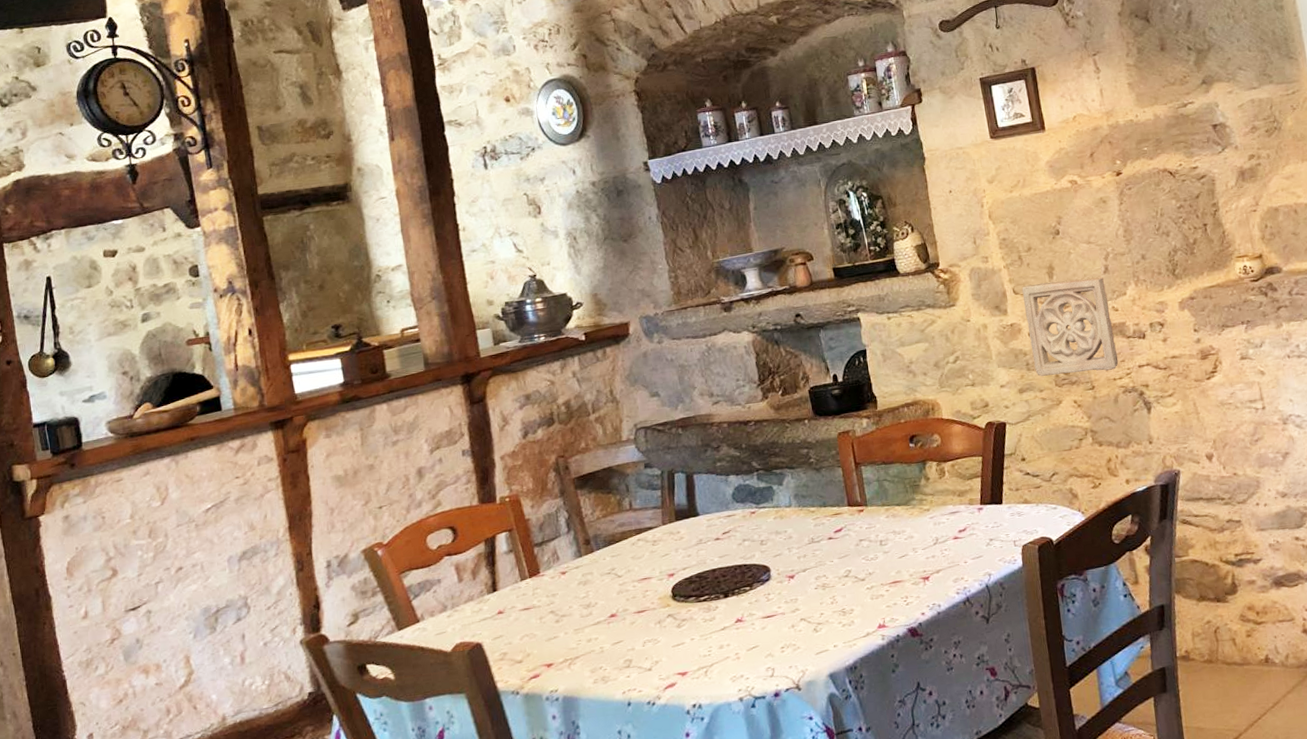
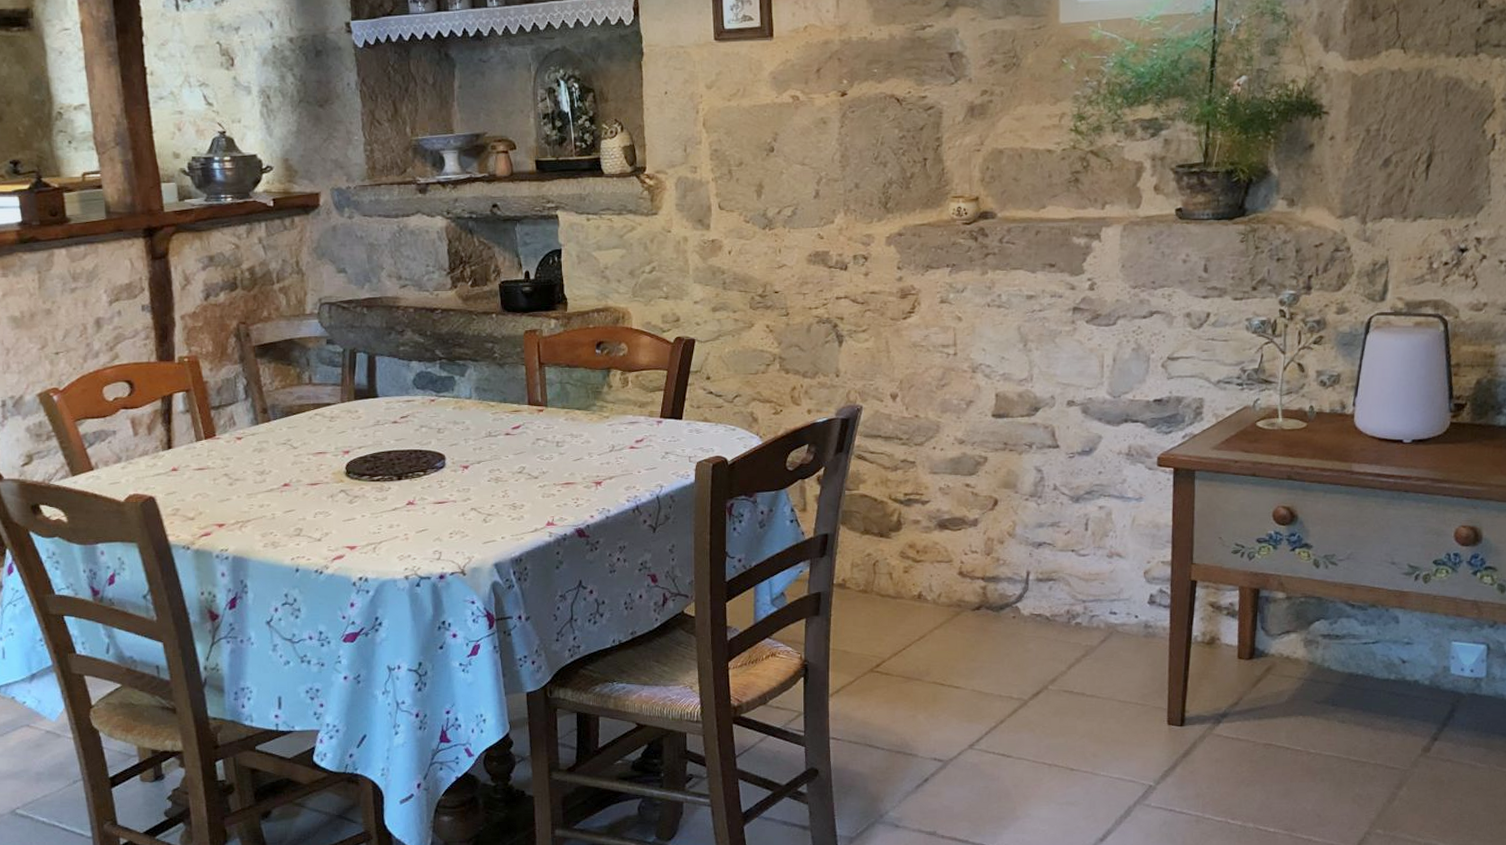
wall ornament: present [1022,276,1119,376] -> none [728,201,817,300]

